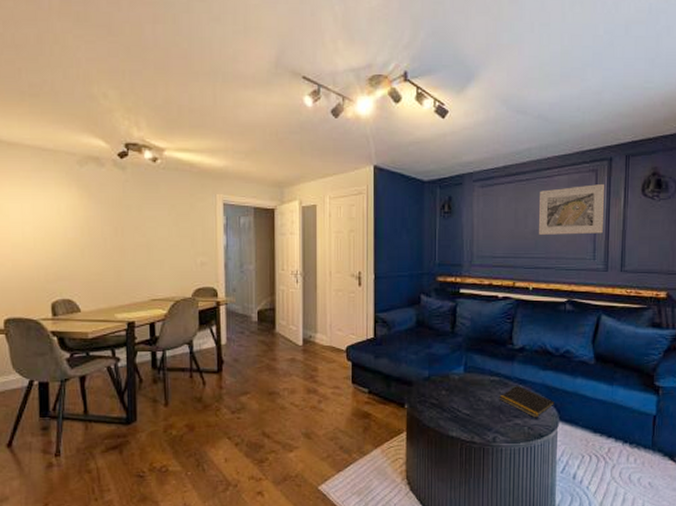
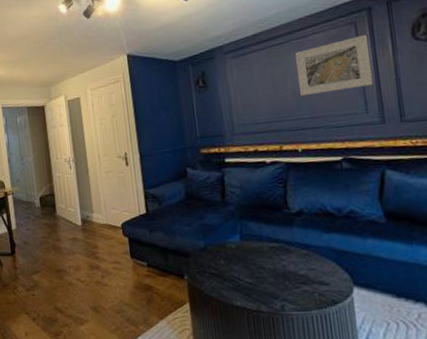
notepad: present [498,385,554,418] -> none [280,250,345,284]

